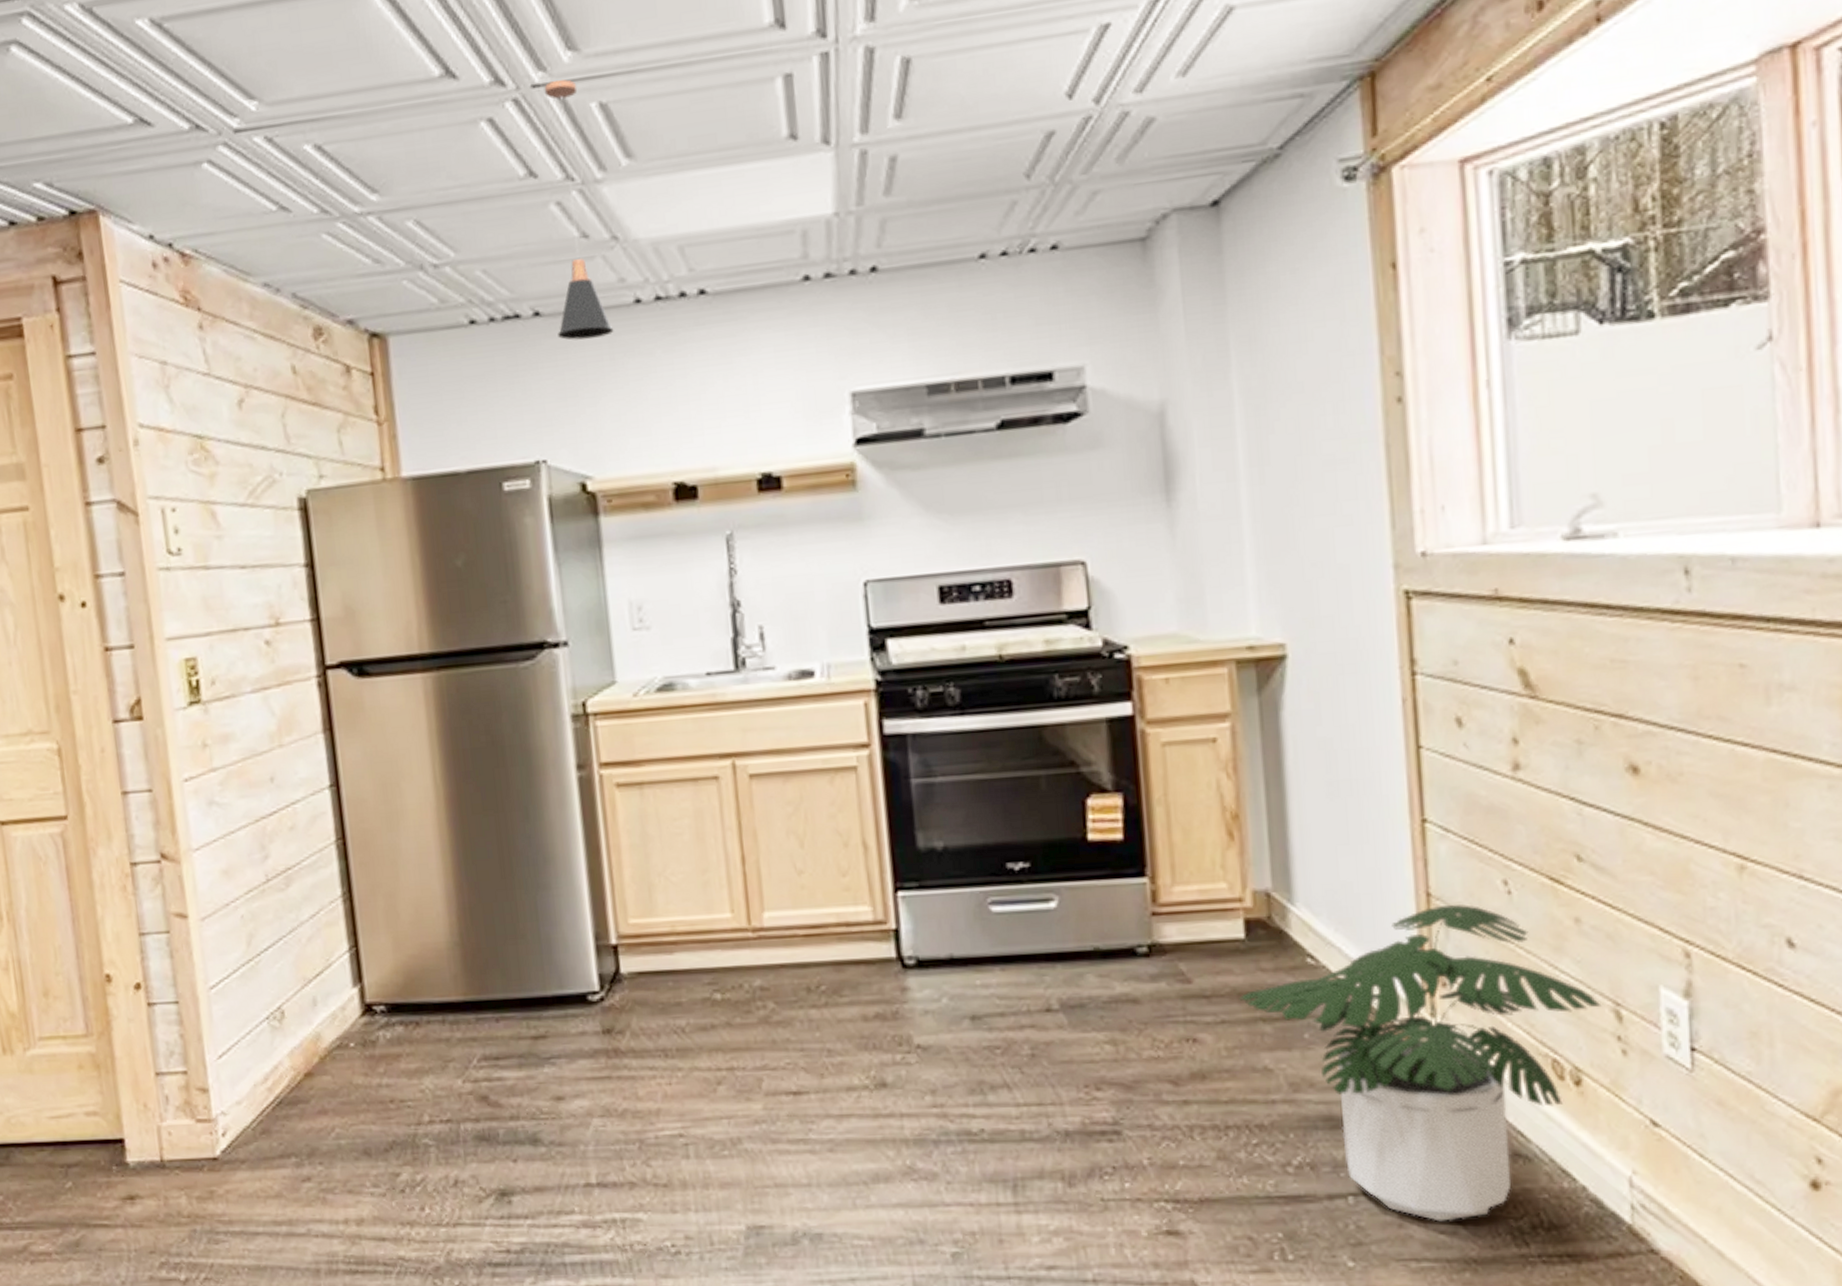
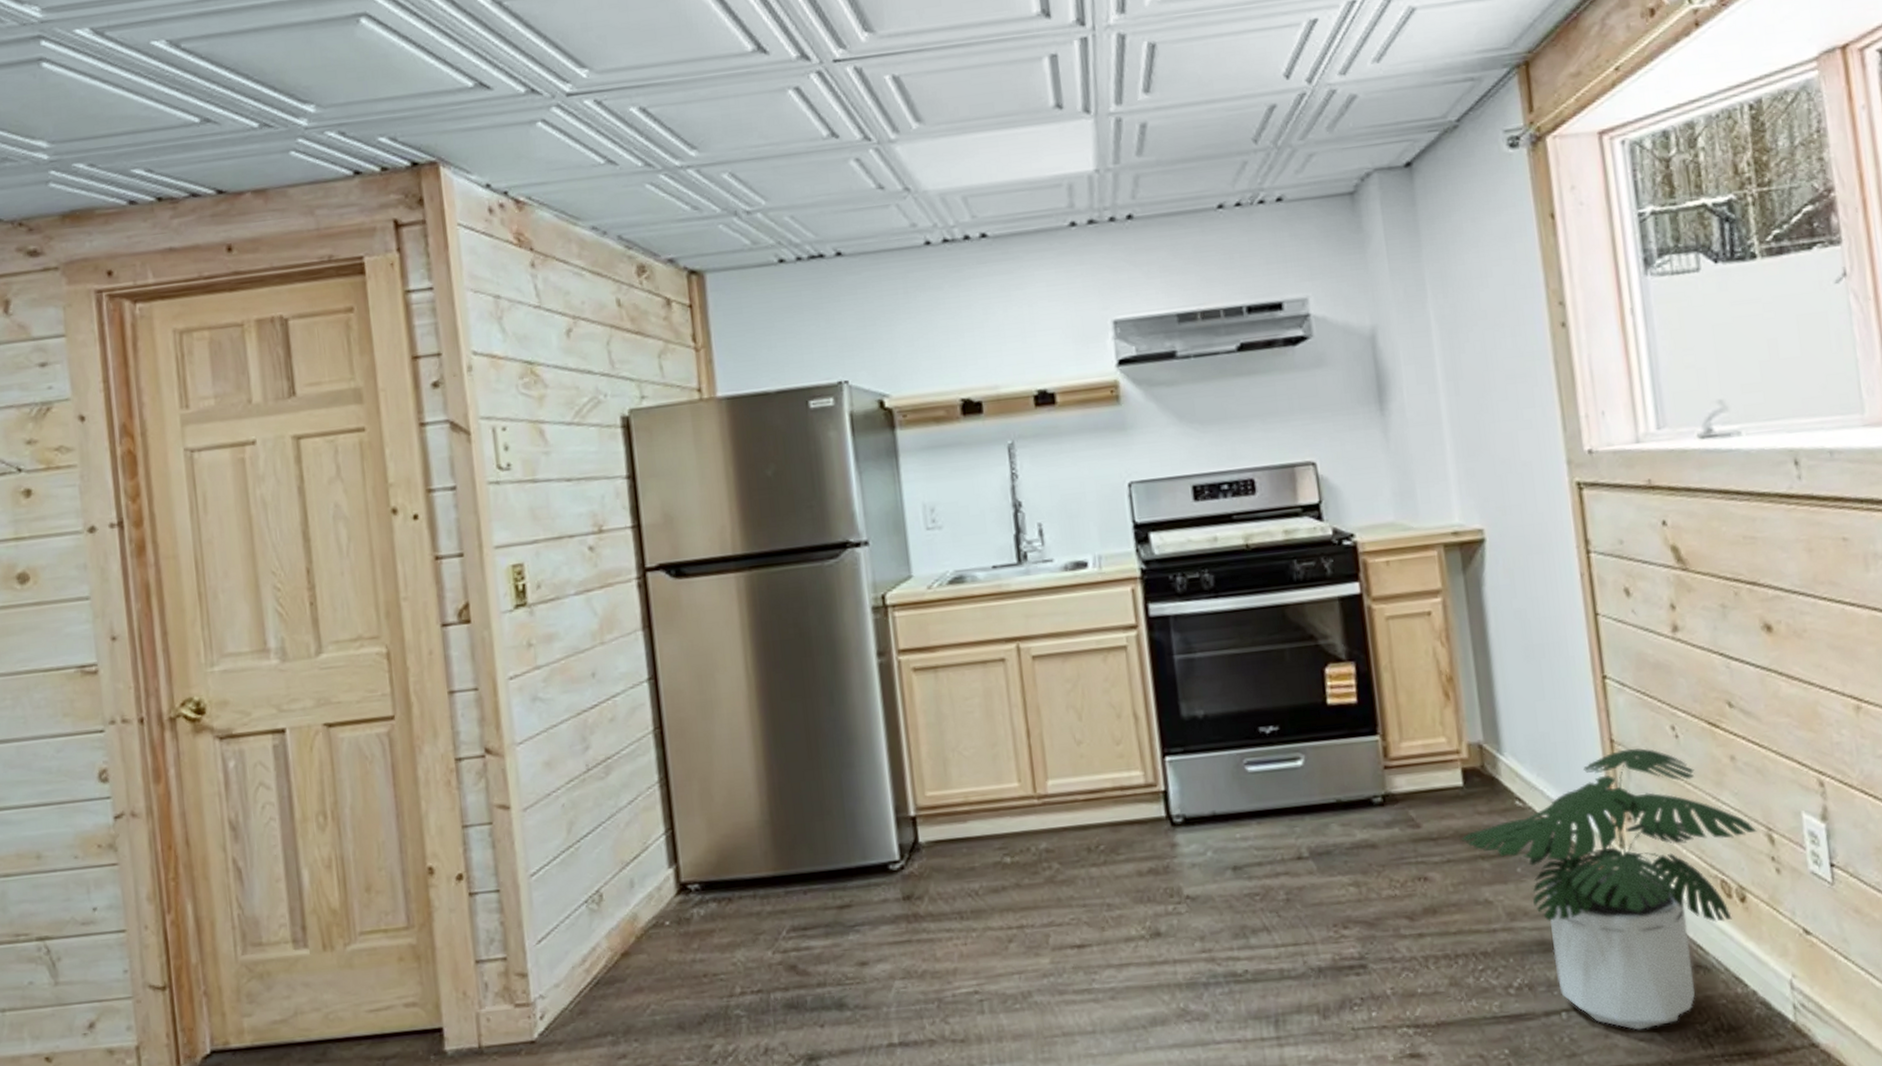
pendant lamp: present [544,79,614,340] -> none [844,56,907,277]

